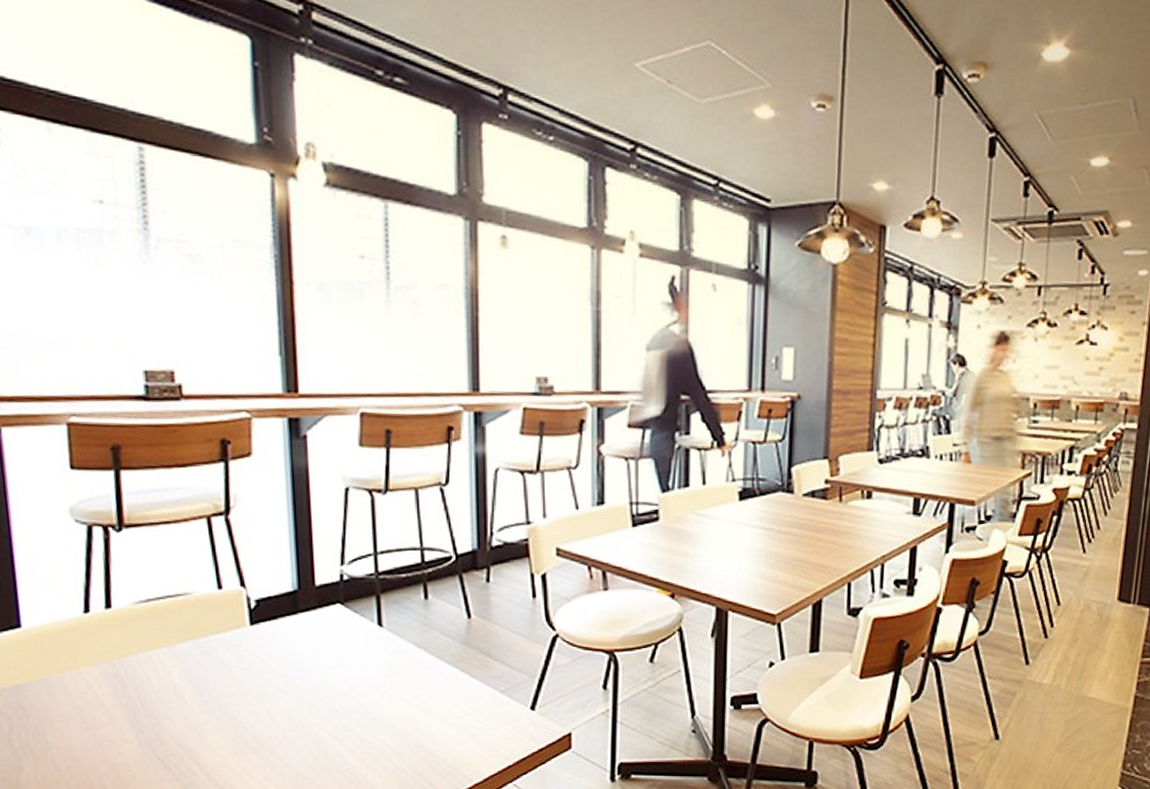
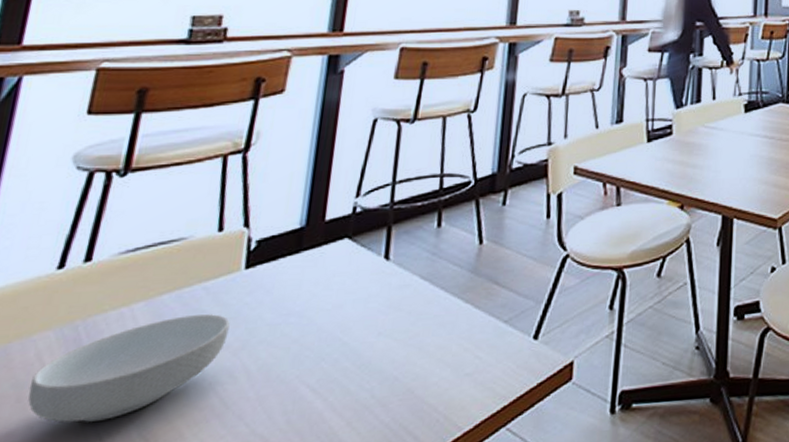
cereal bowl: none [88,663,248,744] -> present [28,314,230,423]

